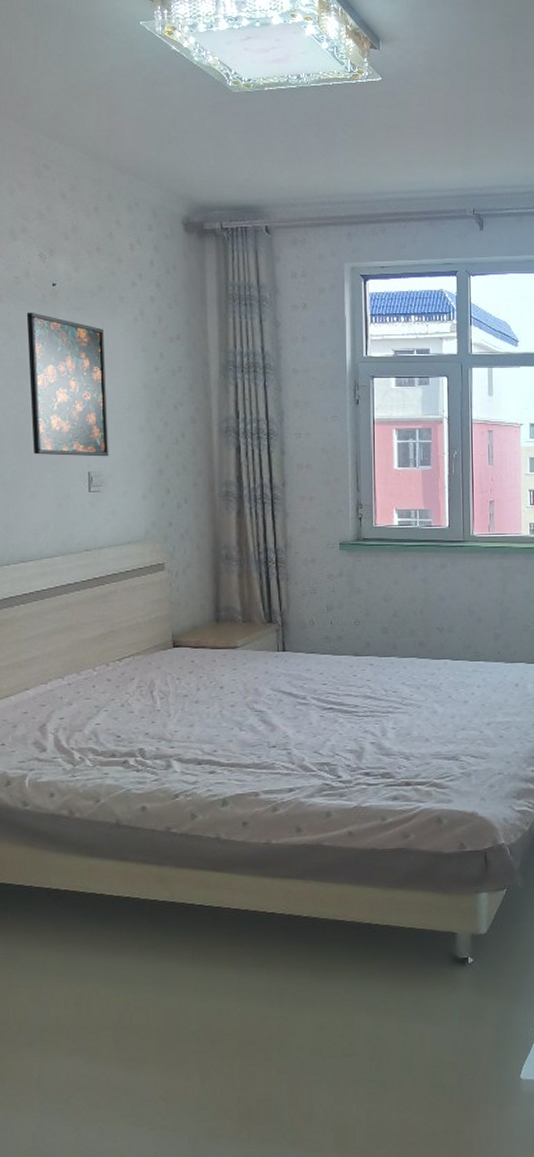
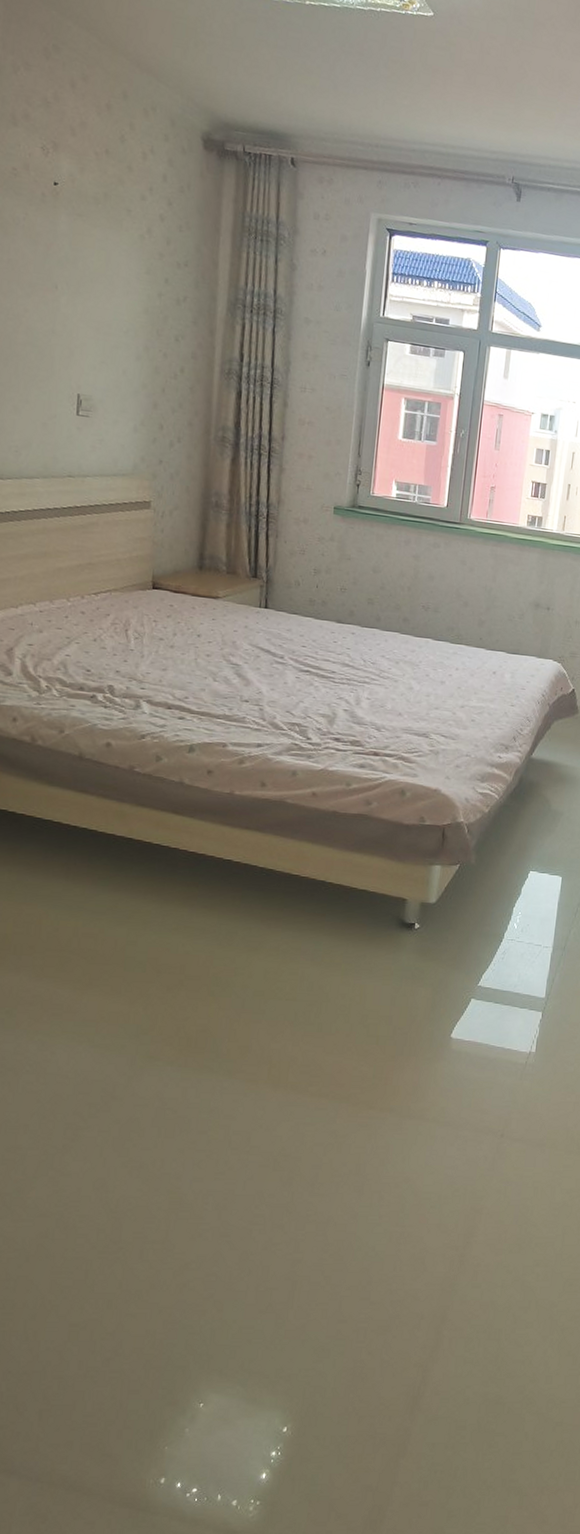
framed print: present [26,312,109,457] -> none [20,209,107,381]

